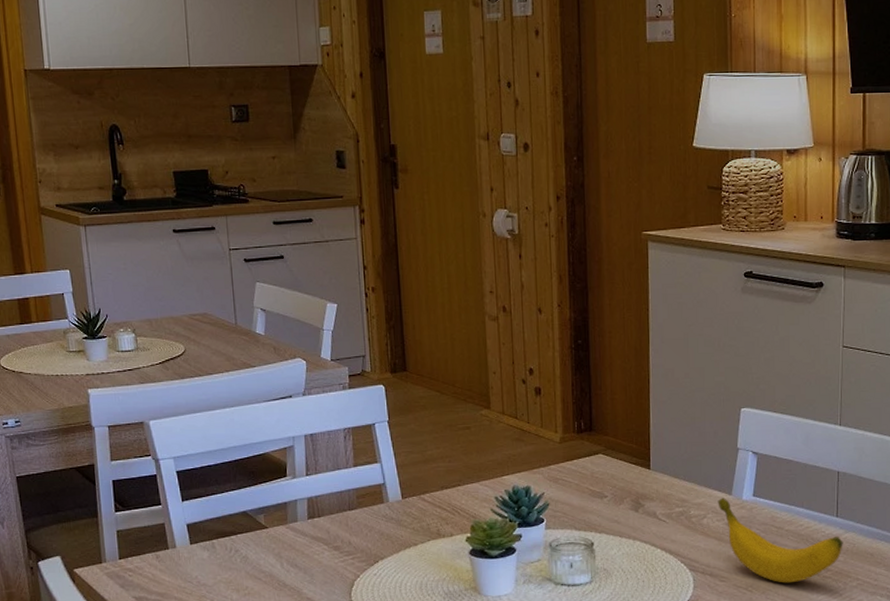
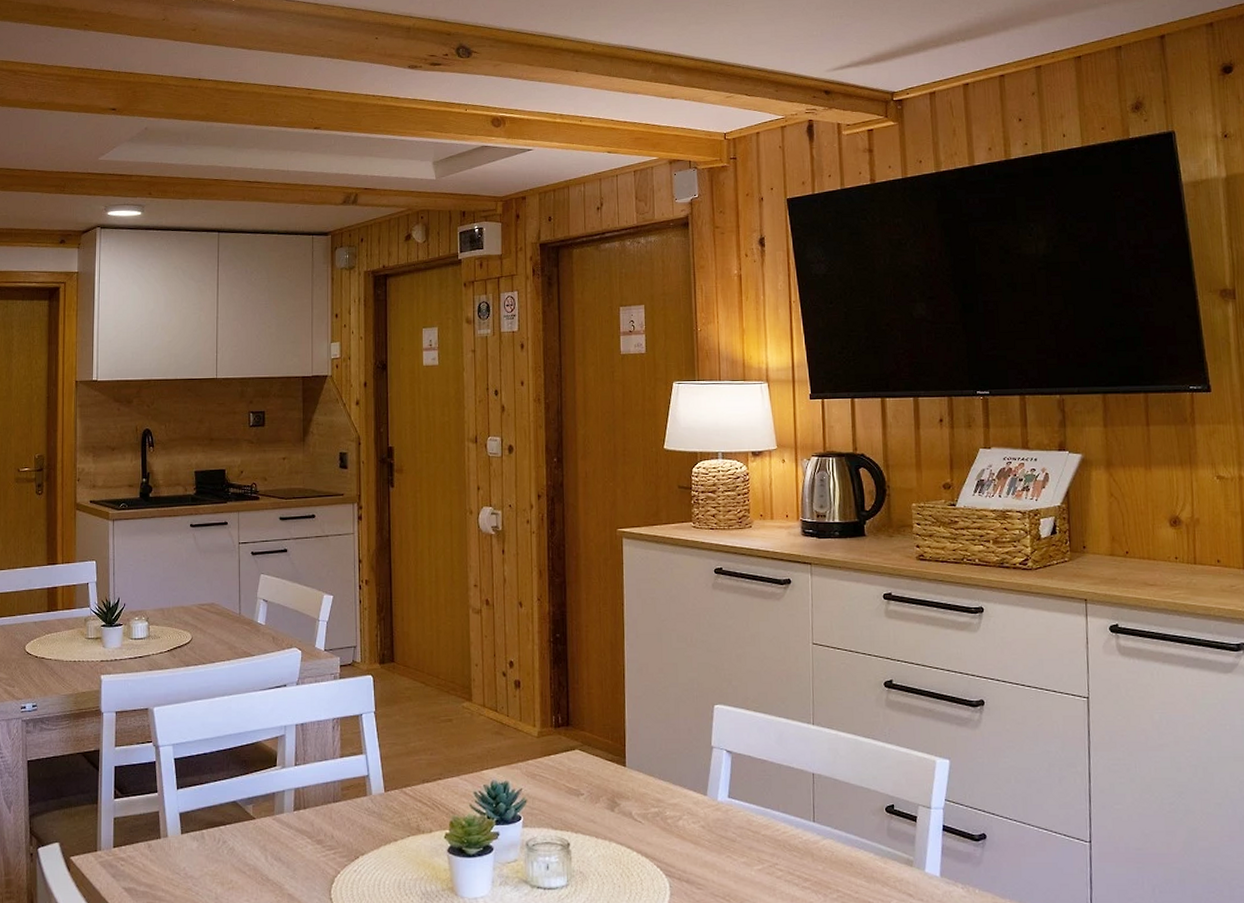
banana: present [717,498,843,583] -> none [693,798,822,893]

